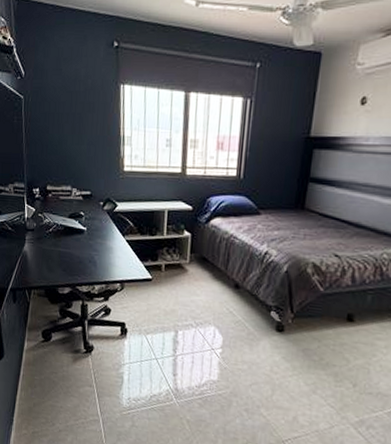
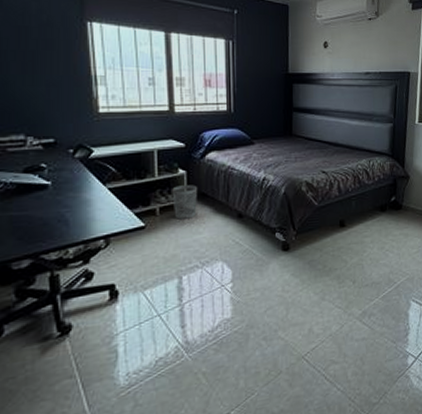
wastebasket: none [176,246,199,280] -> present [172,185,197,220]

